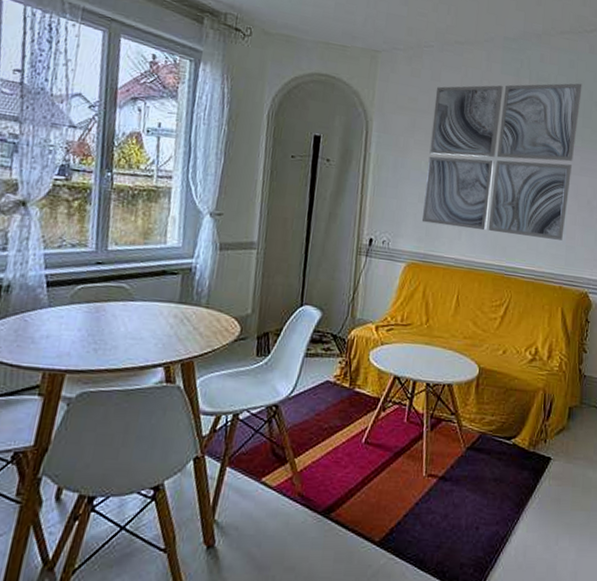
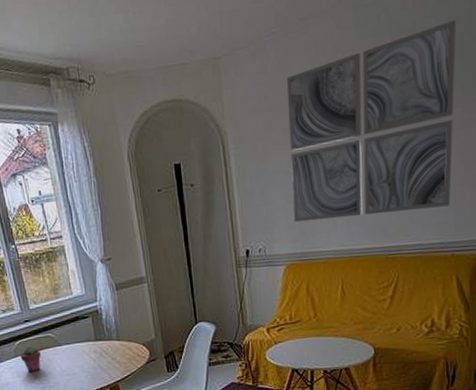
potted succulent: none [76,294,105,328] -> present [20,346,41,372]

